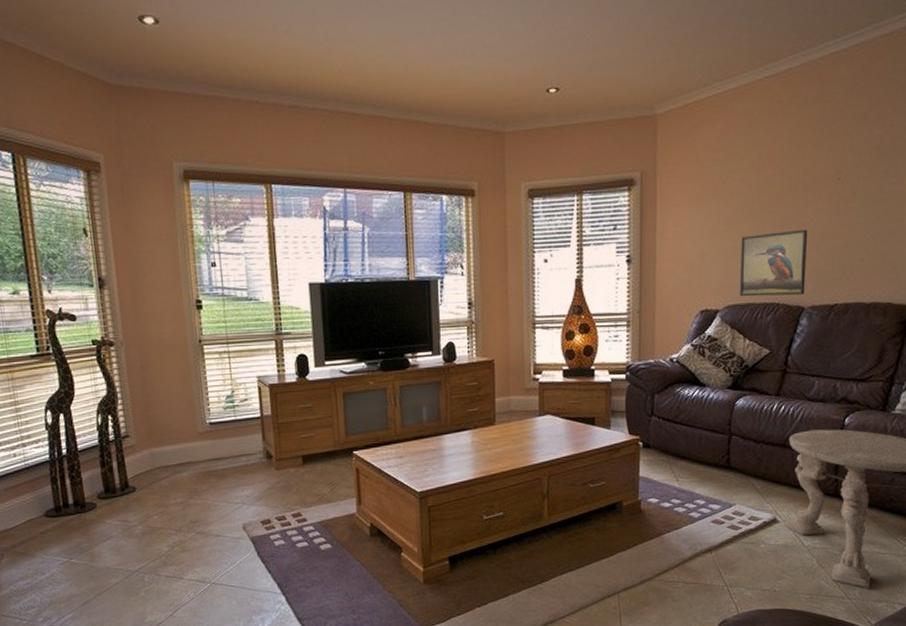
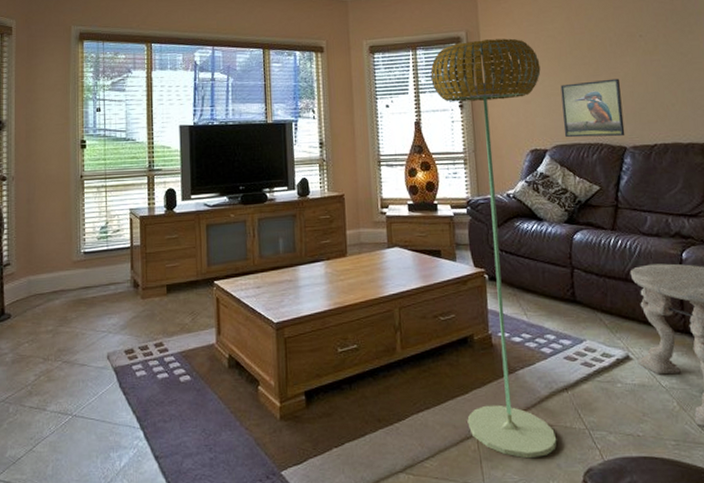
floor lamp: none [597,181,722,613] -> present [430,38,557,459]

